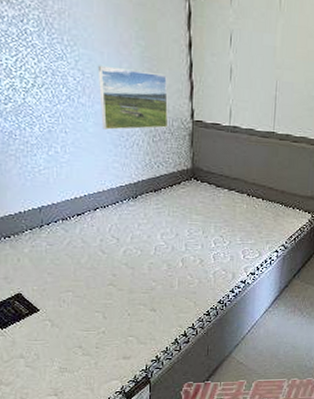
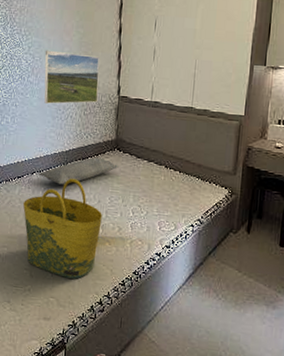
tote bag: none [88,212,181,315] -> present [23,178,102,279]
pillow: none [102,188,197,220] -> present [38,157,119,185]

